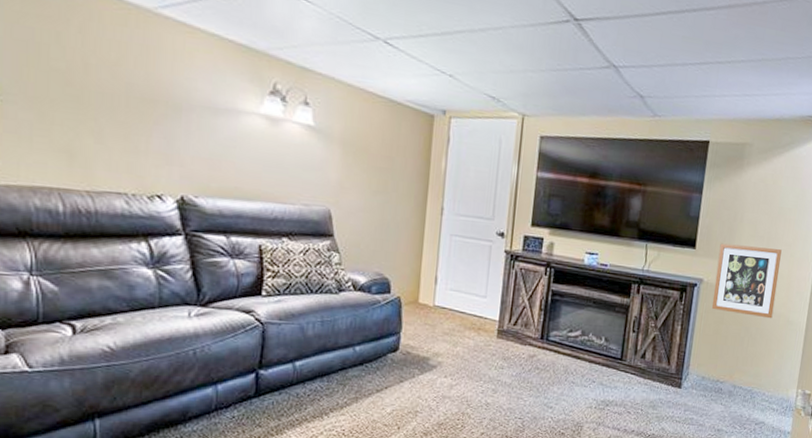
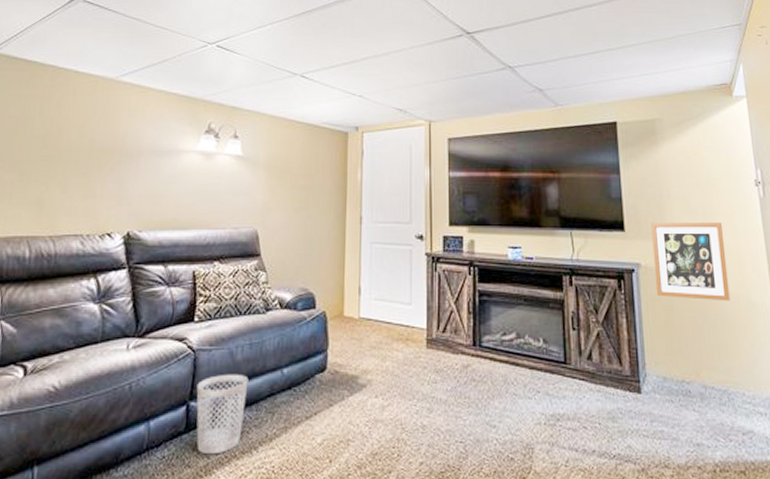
wastebasket: none [265,347,320,418] -> present [196,373,249,455]

